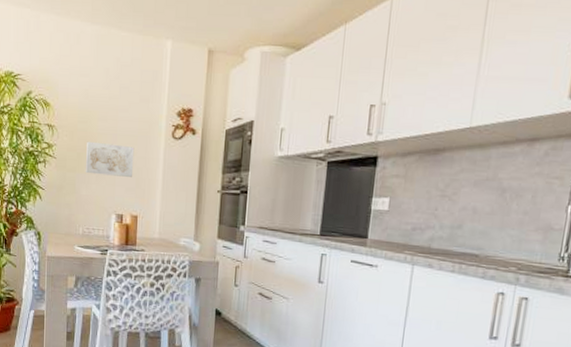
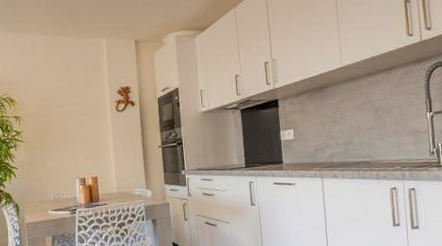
wall art: present [85,141,135,177] -> none [48,123,89,150]

